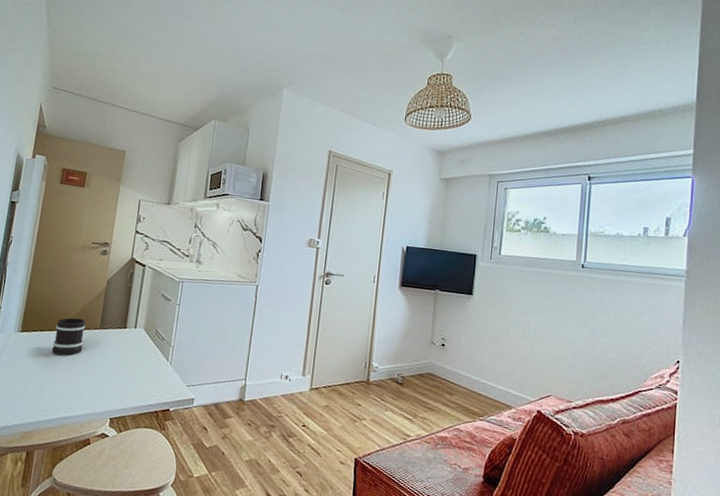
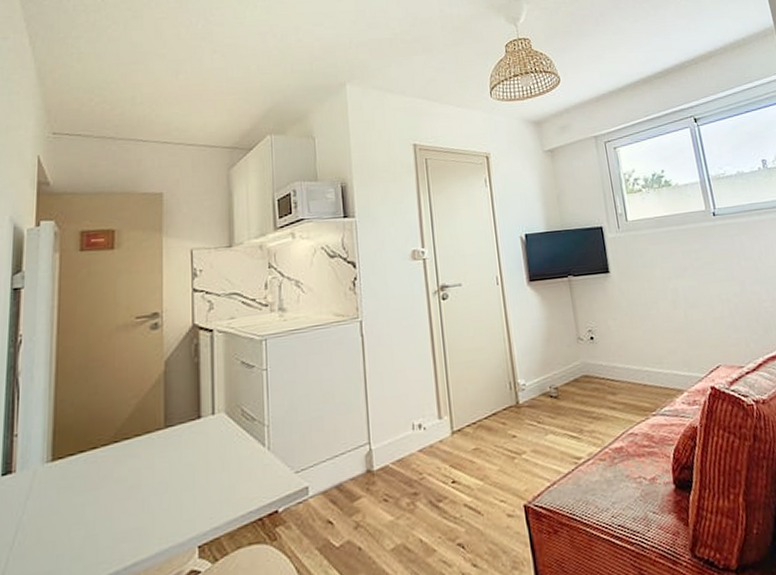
mug: present [51,317,86,356] -> none [100,421,145,480]

